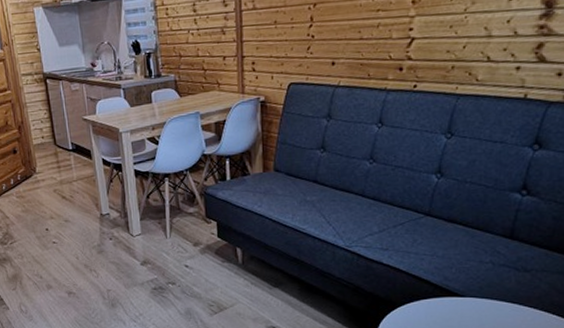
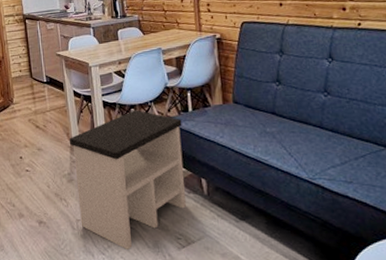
side table: none [98,179,220,318] -> present [69,110,186,251]

